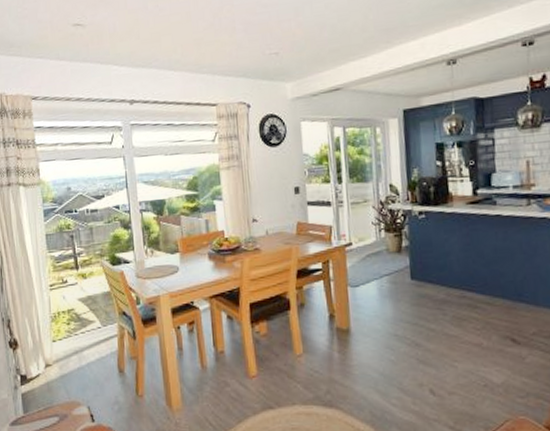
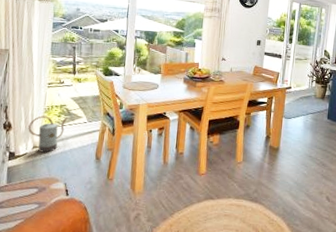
watering can: none [36,324,79,371] -> present [28,115,68,153]

